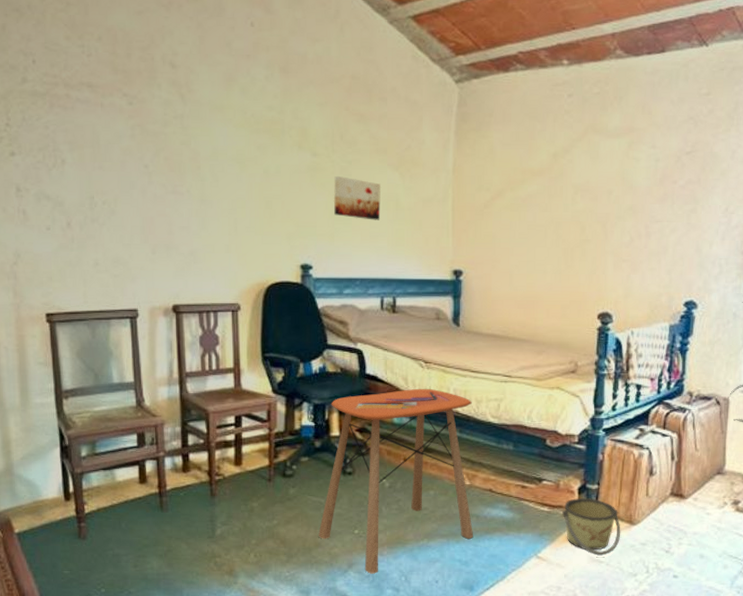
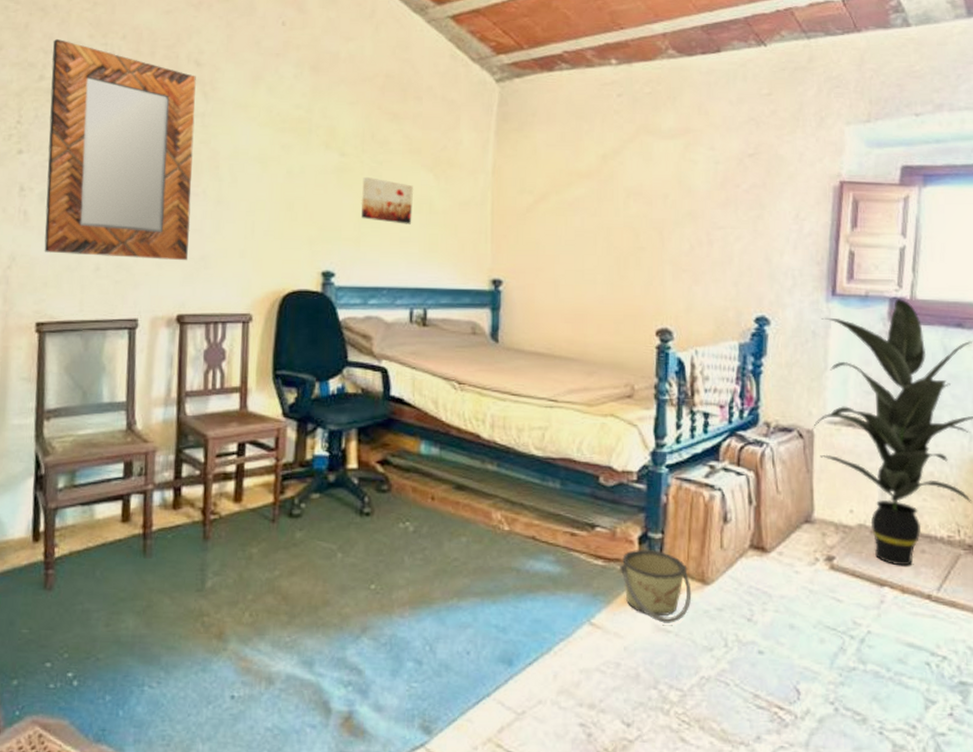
home mirror: none [31,40,178,256] -> present [44,38,196,261]
side table: present [318,388,474,574] -> none [327,413,514,641]

